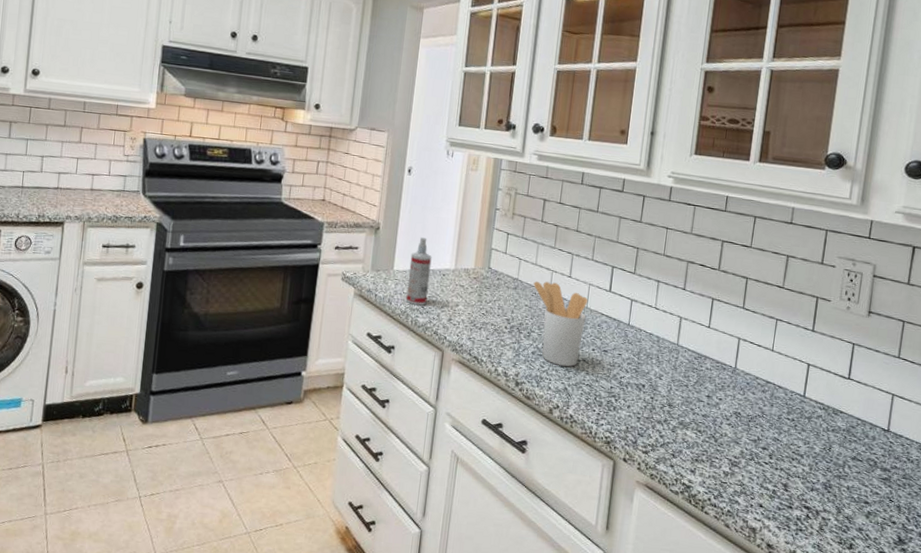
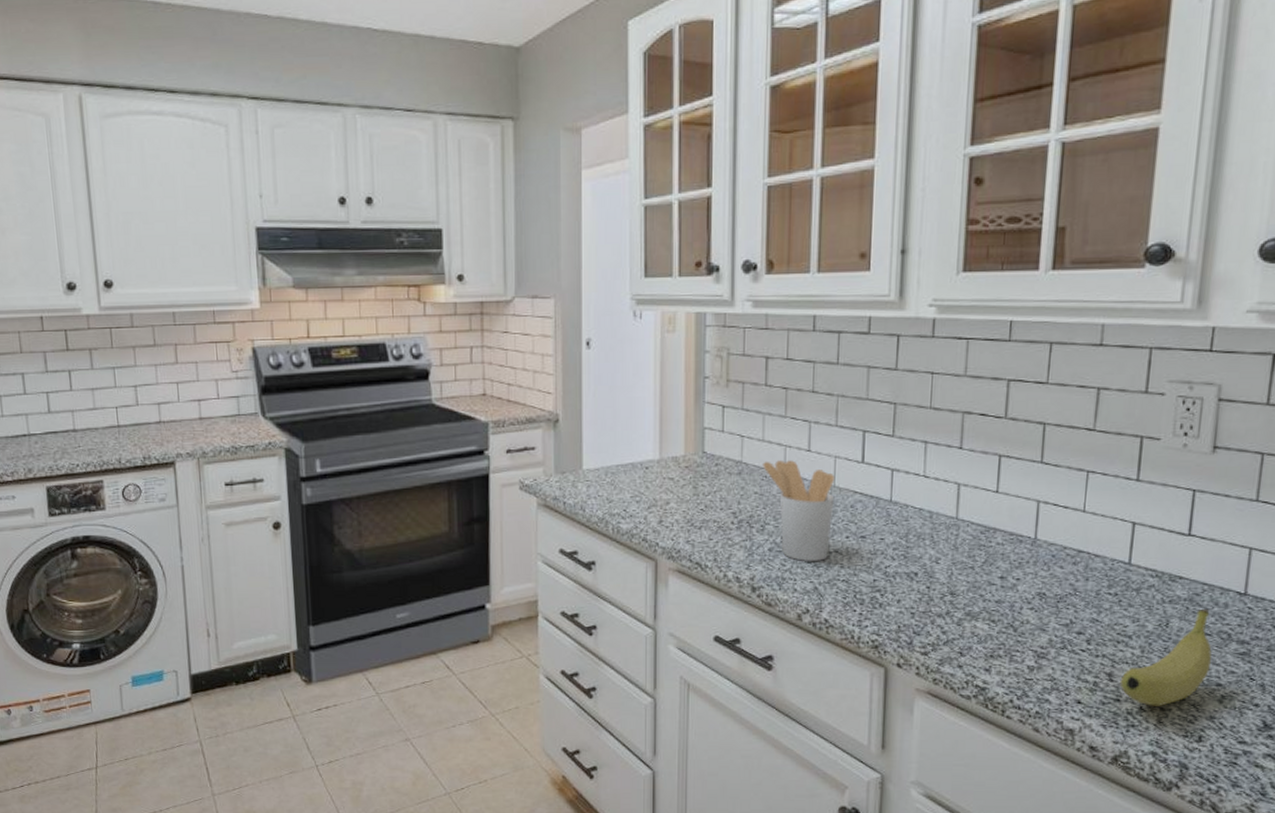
spray bottle: present [405,237,432,306] -> none [602,425,629,509]
fruit: none [792,439,862,516] -> present [1119,608,1212,706]

